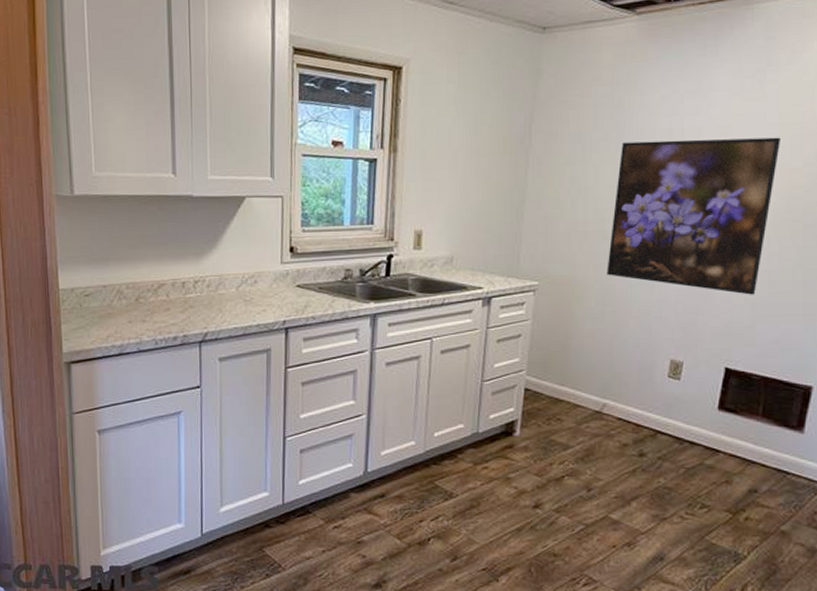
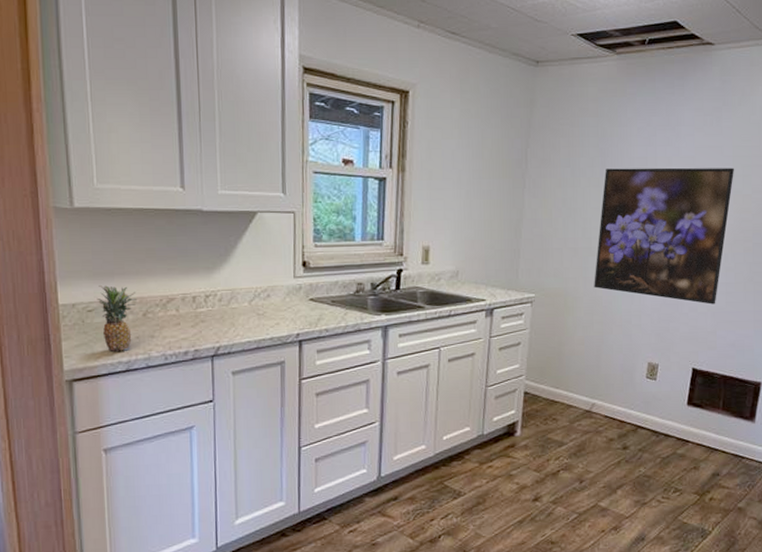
fruit: none [93,271,130,335] -> present [96,285,137,352]

